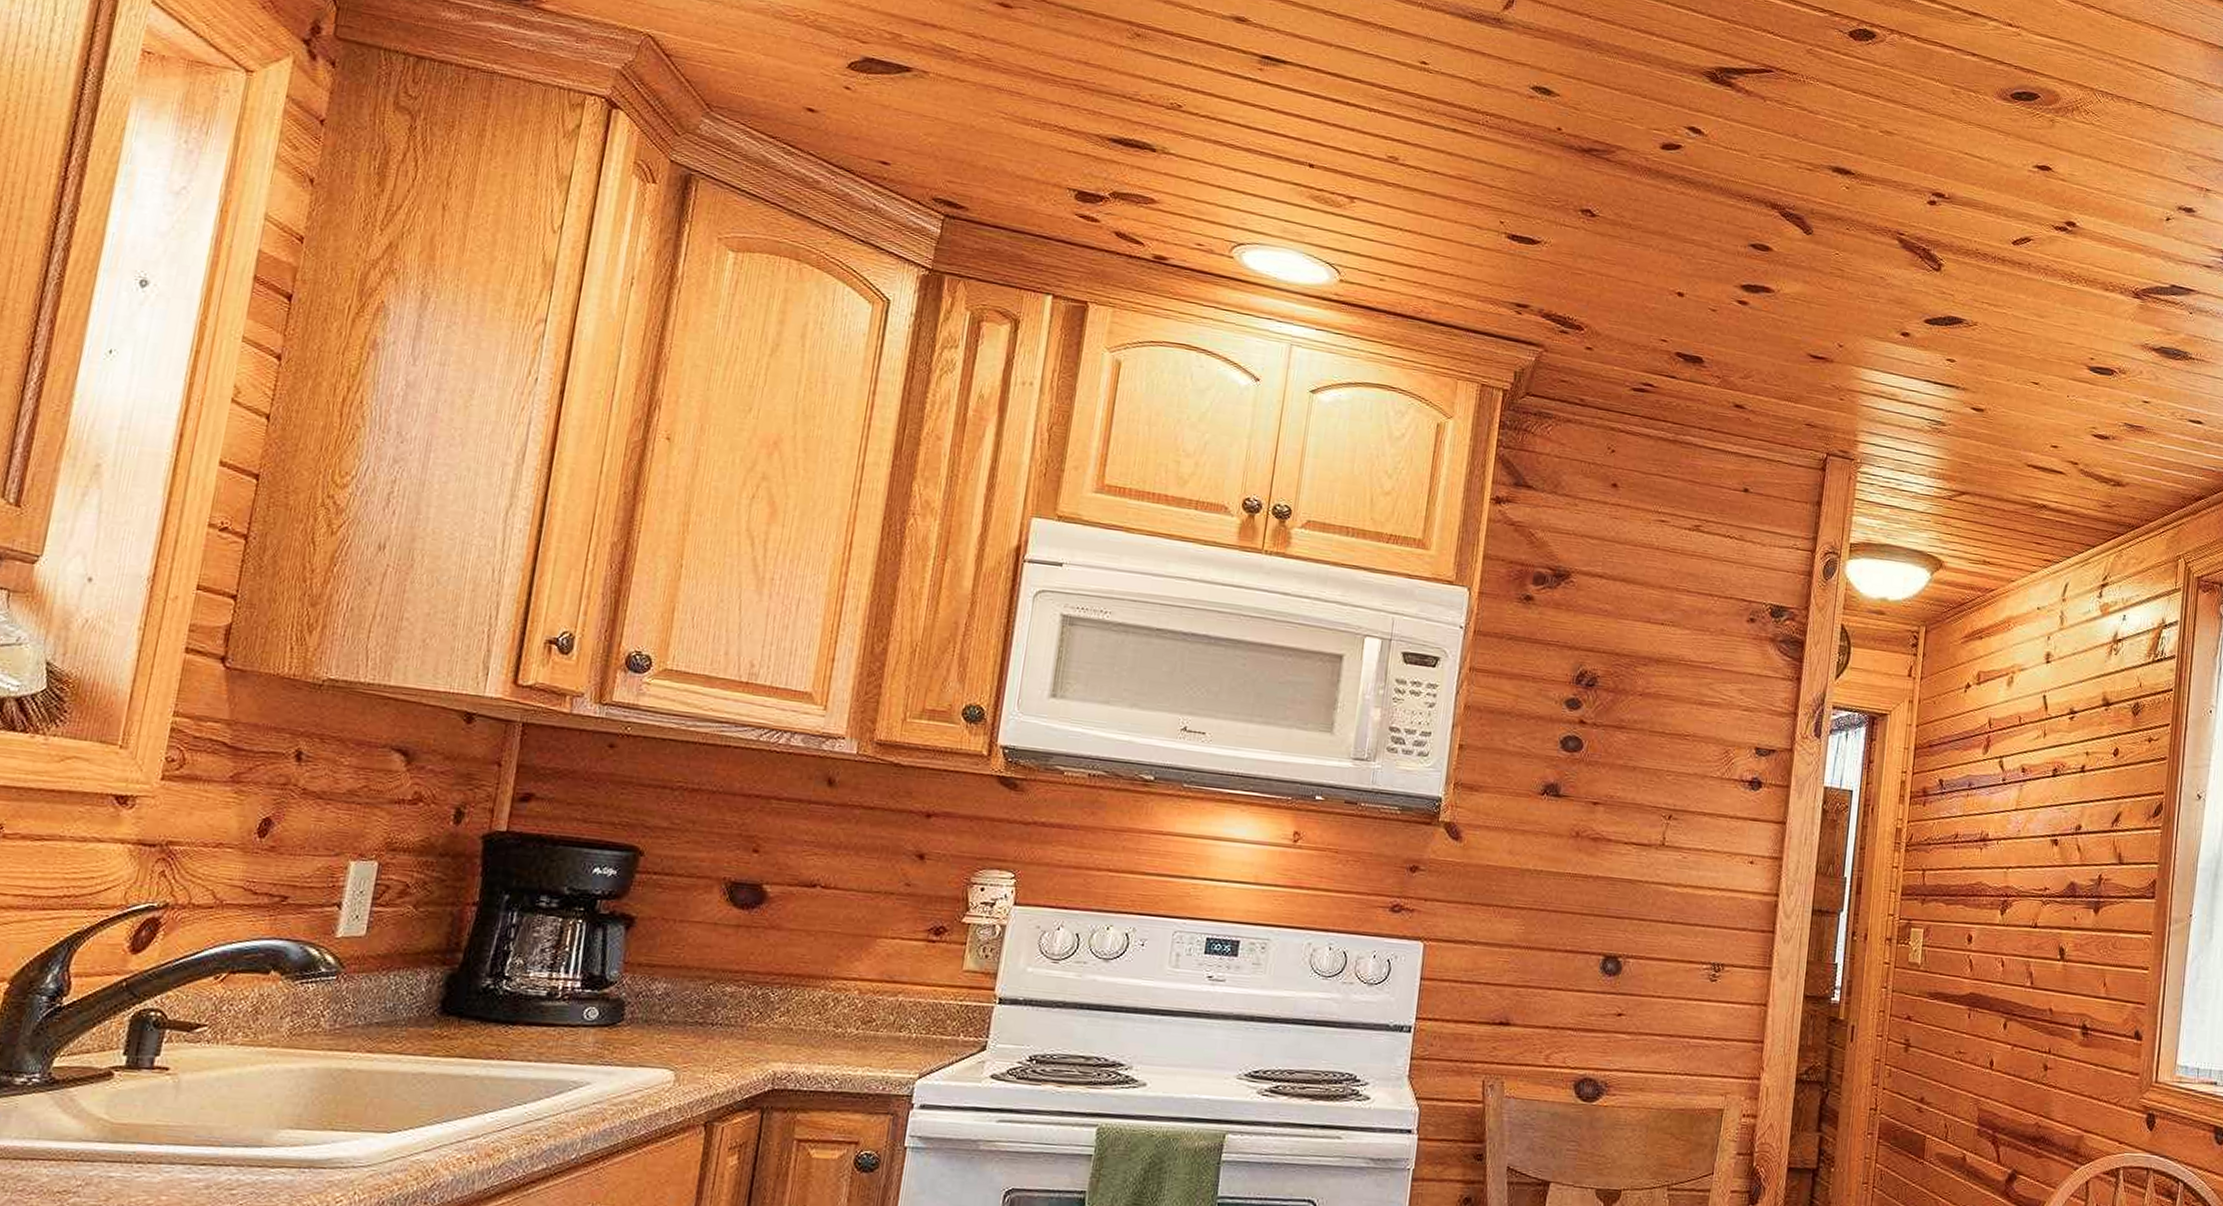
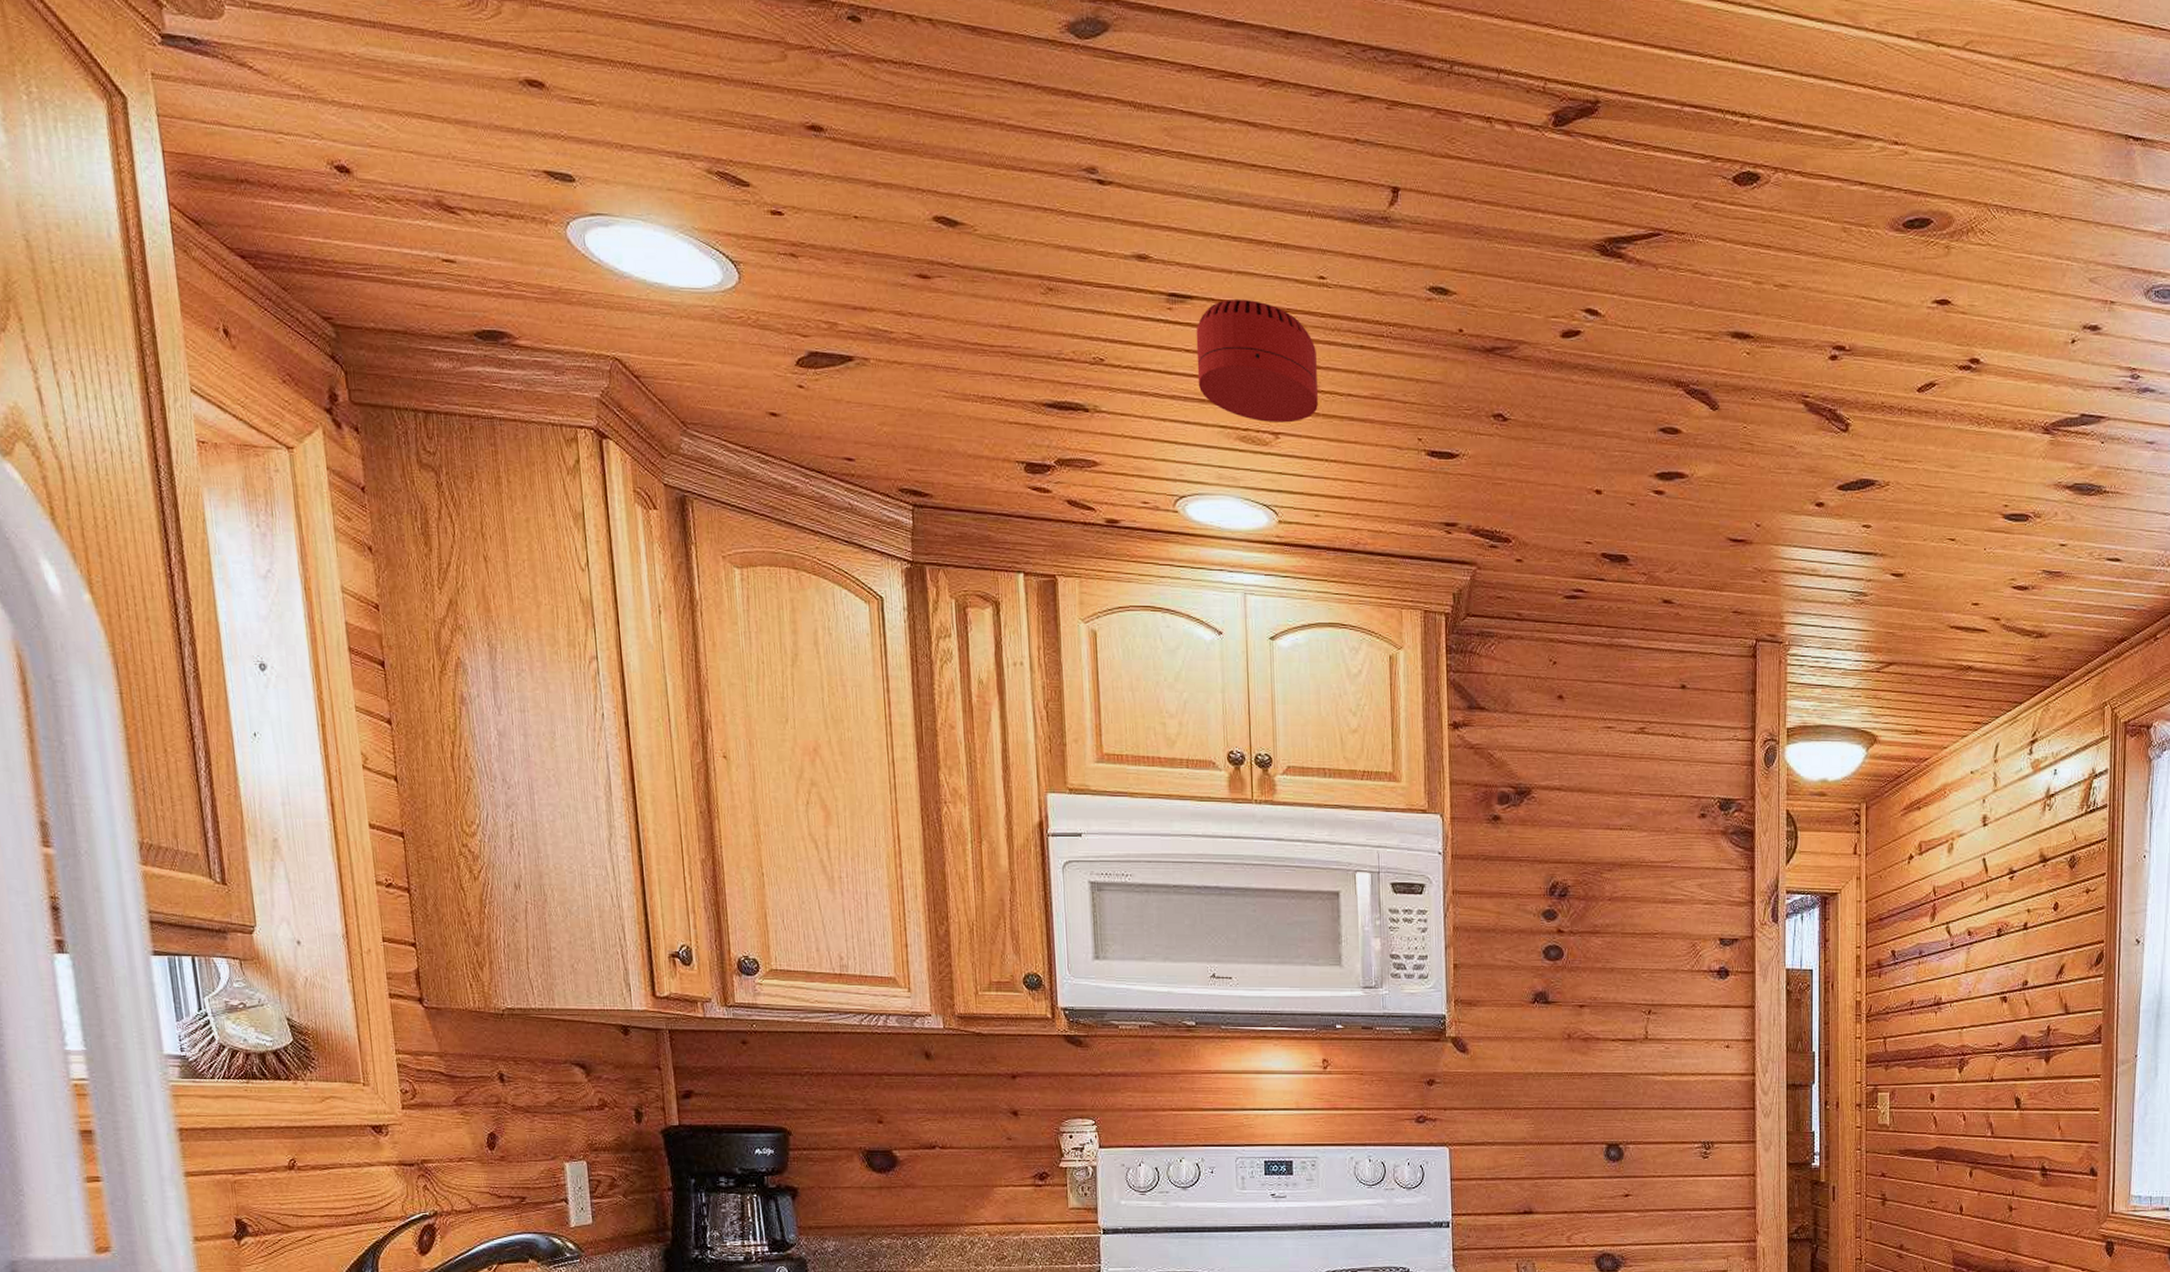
smoke detector: none [1277,69,1407,190] -> present [1196,298,1318,423]

